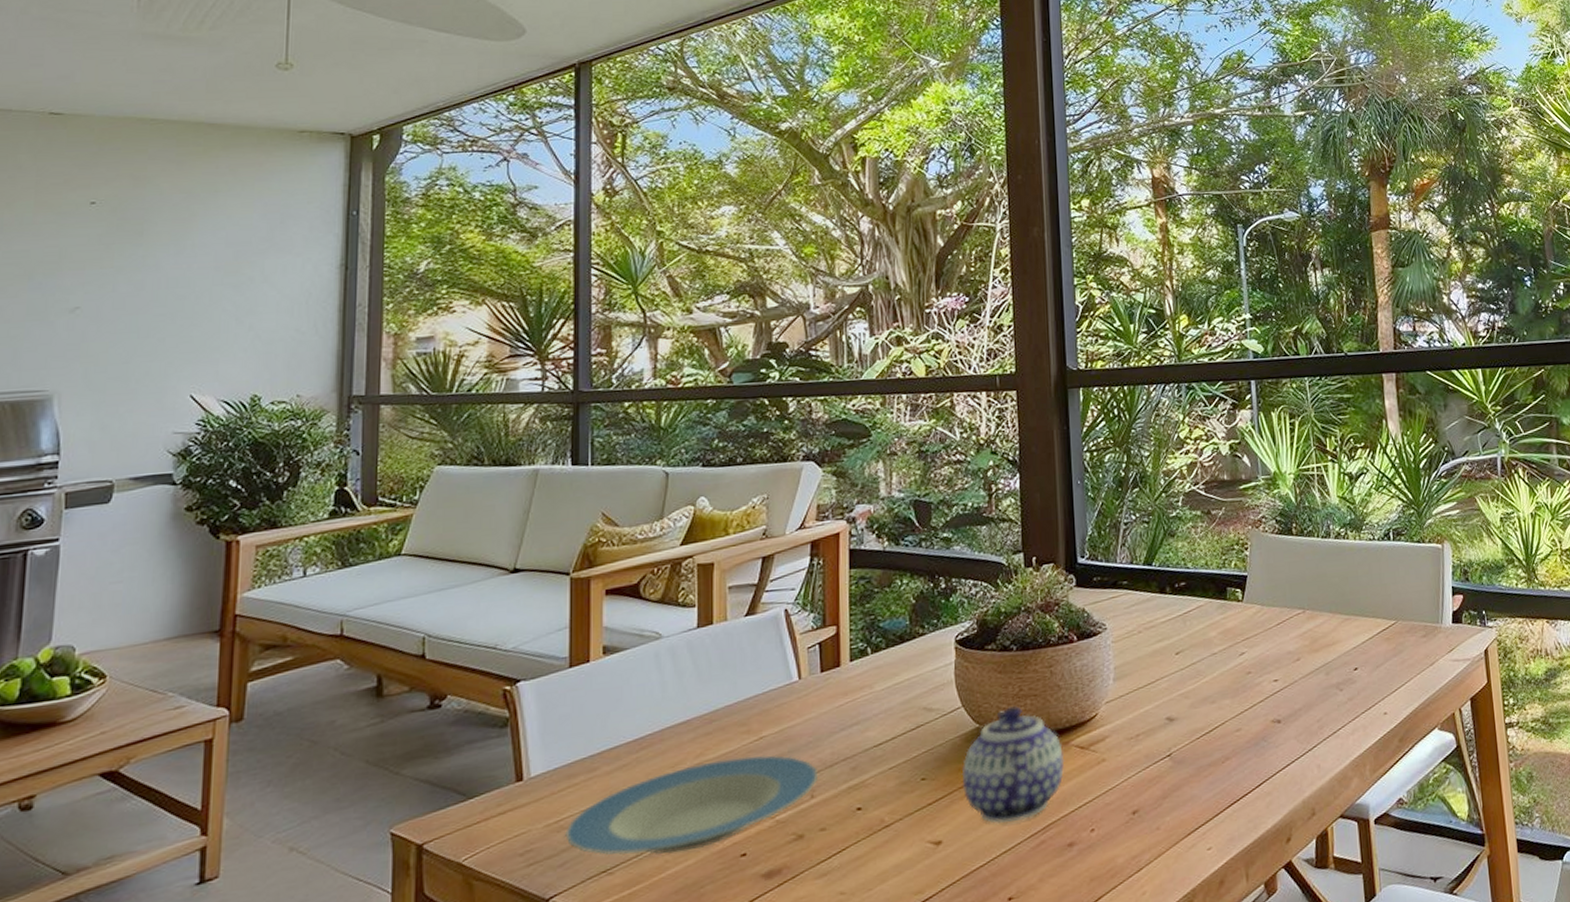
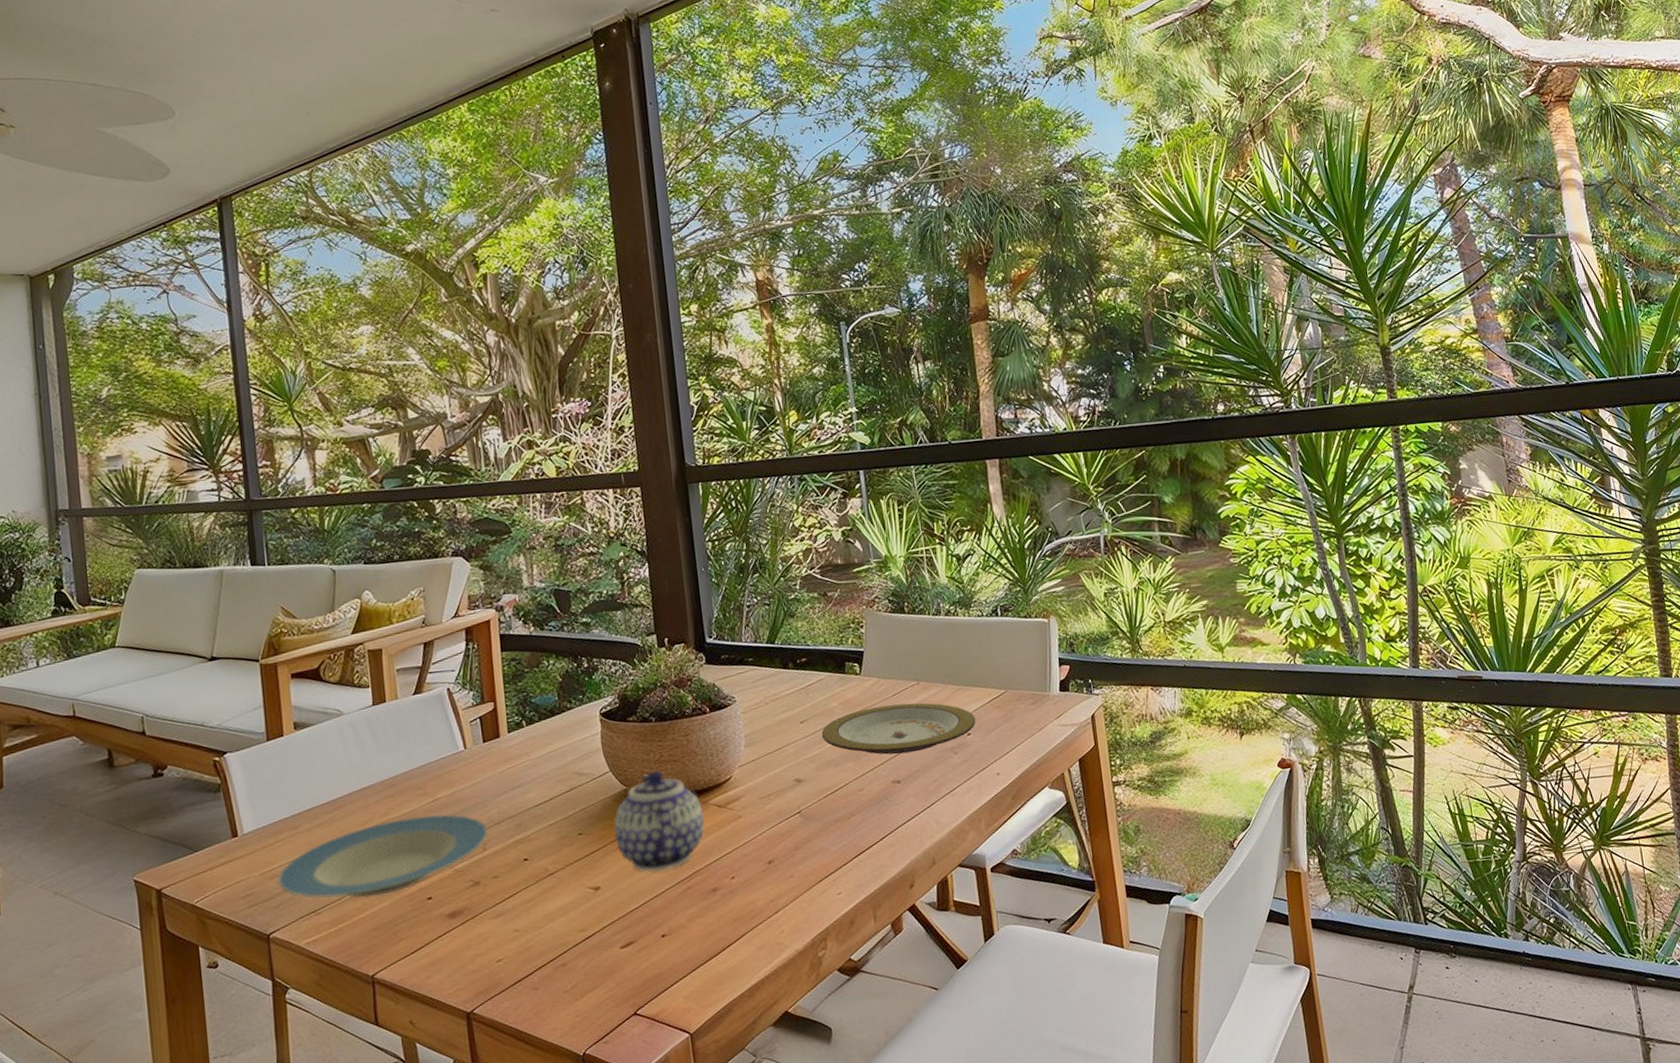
plate: none [1198,633,1364,691] -> present [821,702,976,755]

